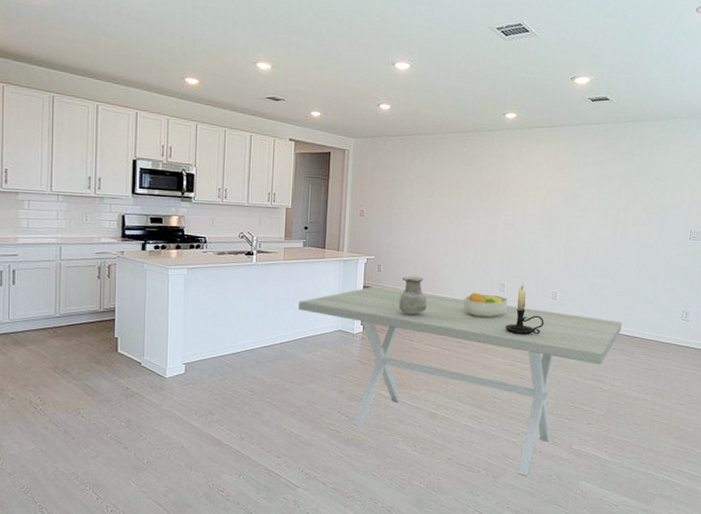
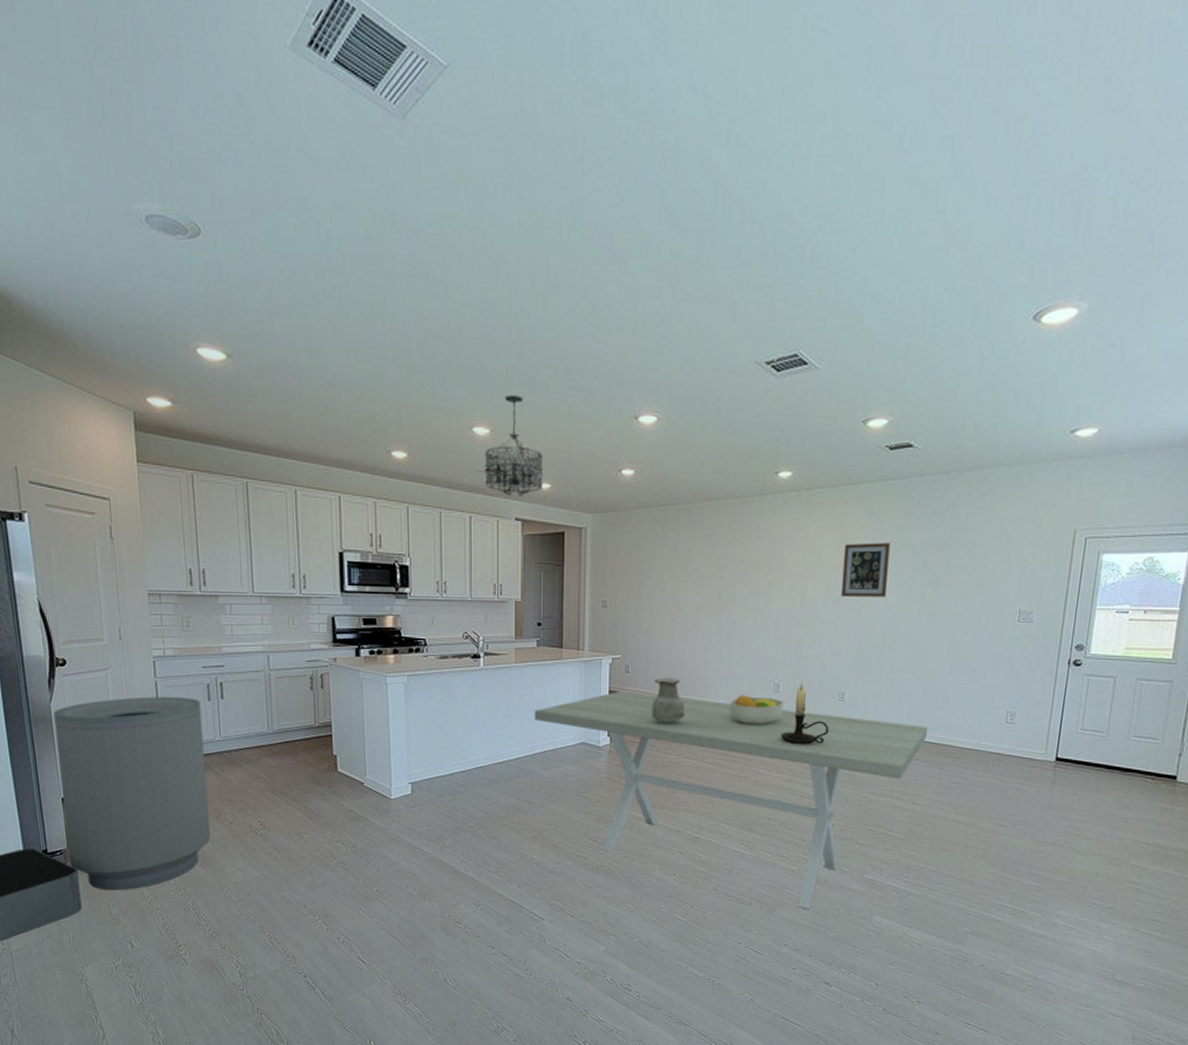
chandelier: none [265,38,316,121] -> present [484,394,544,496]
wall art: none [554,172,592,216] -> present [841,542,890,597]

